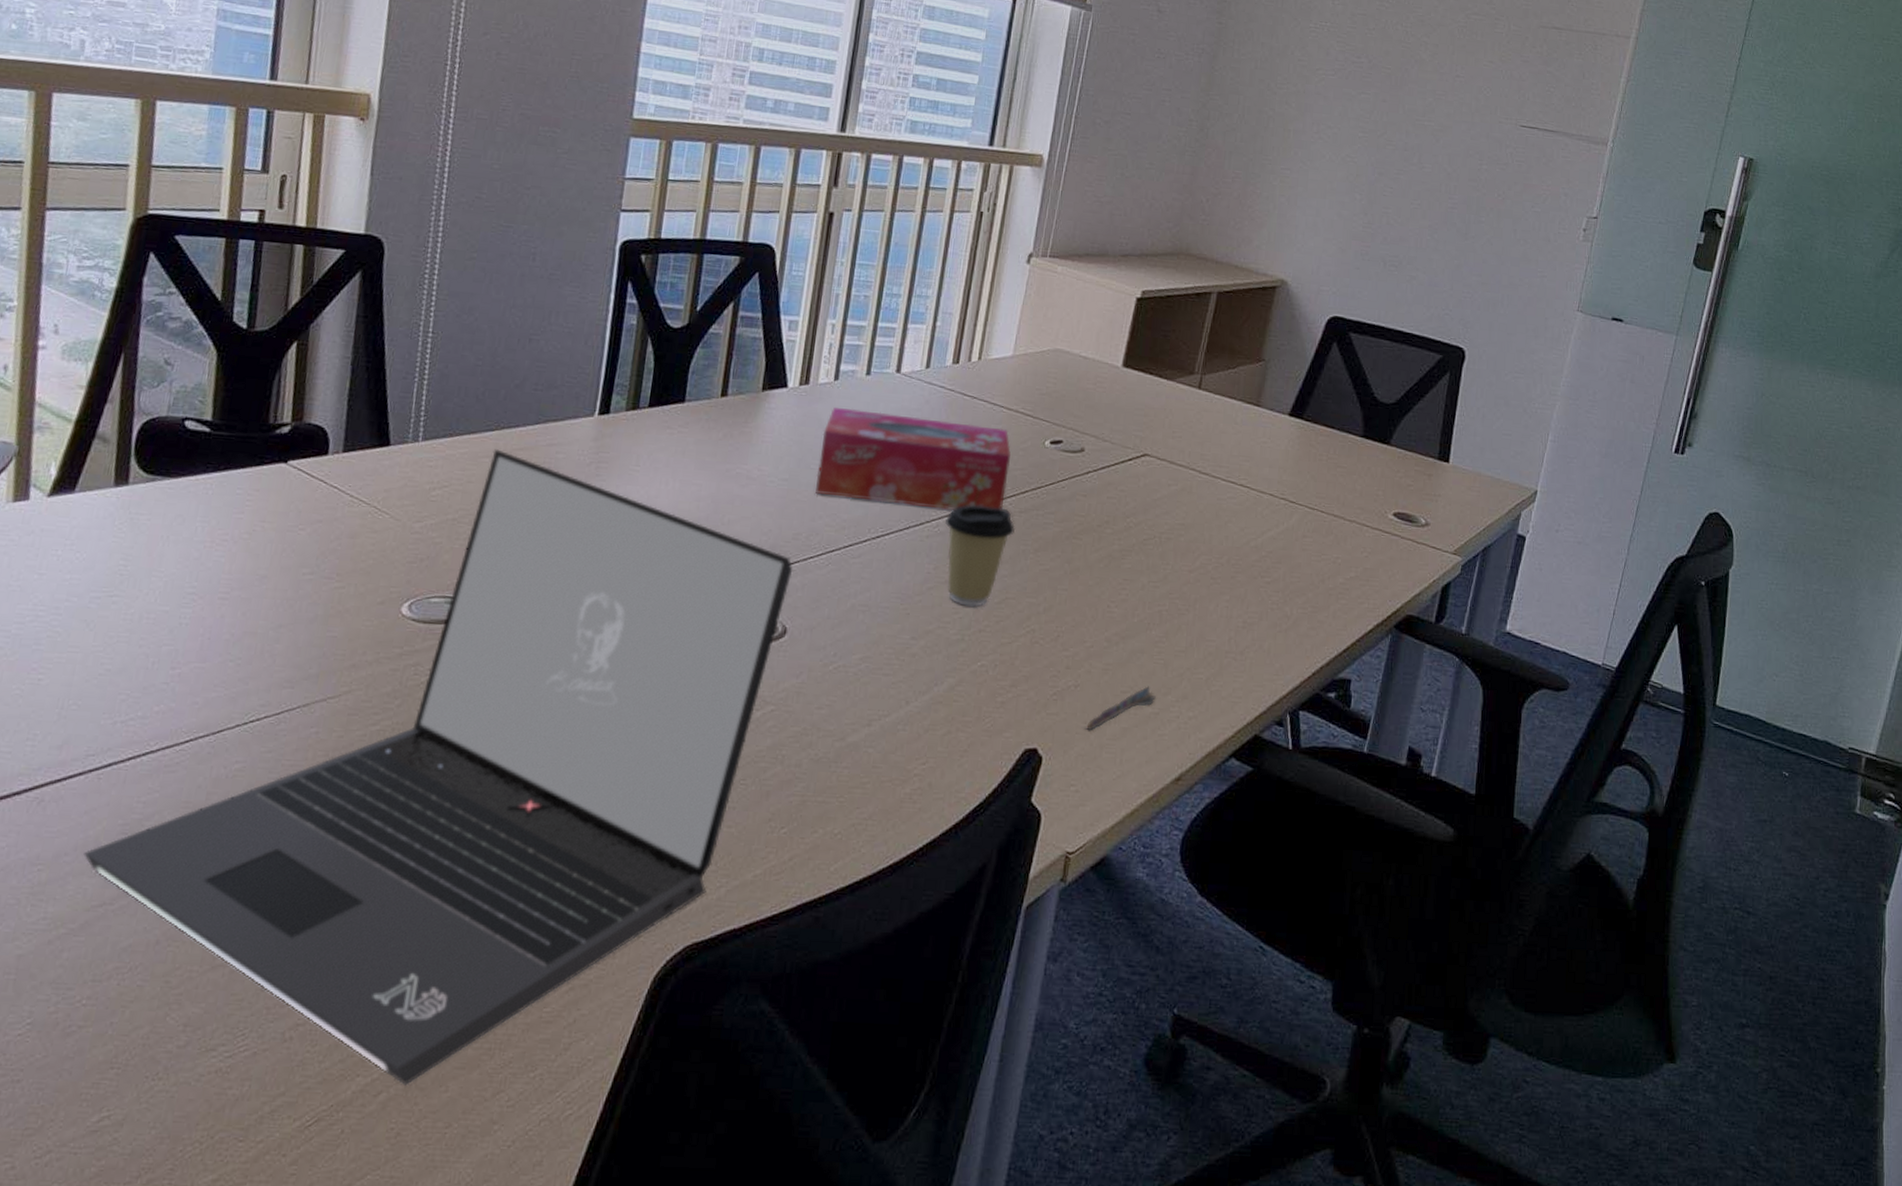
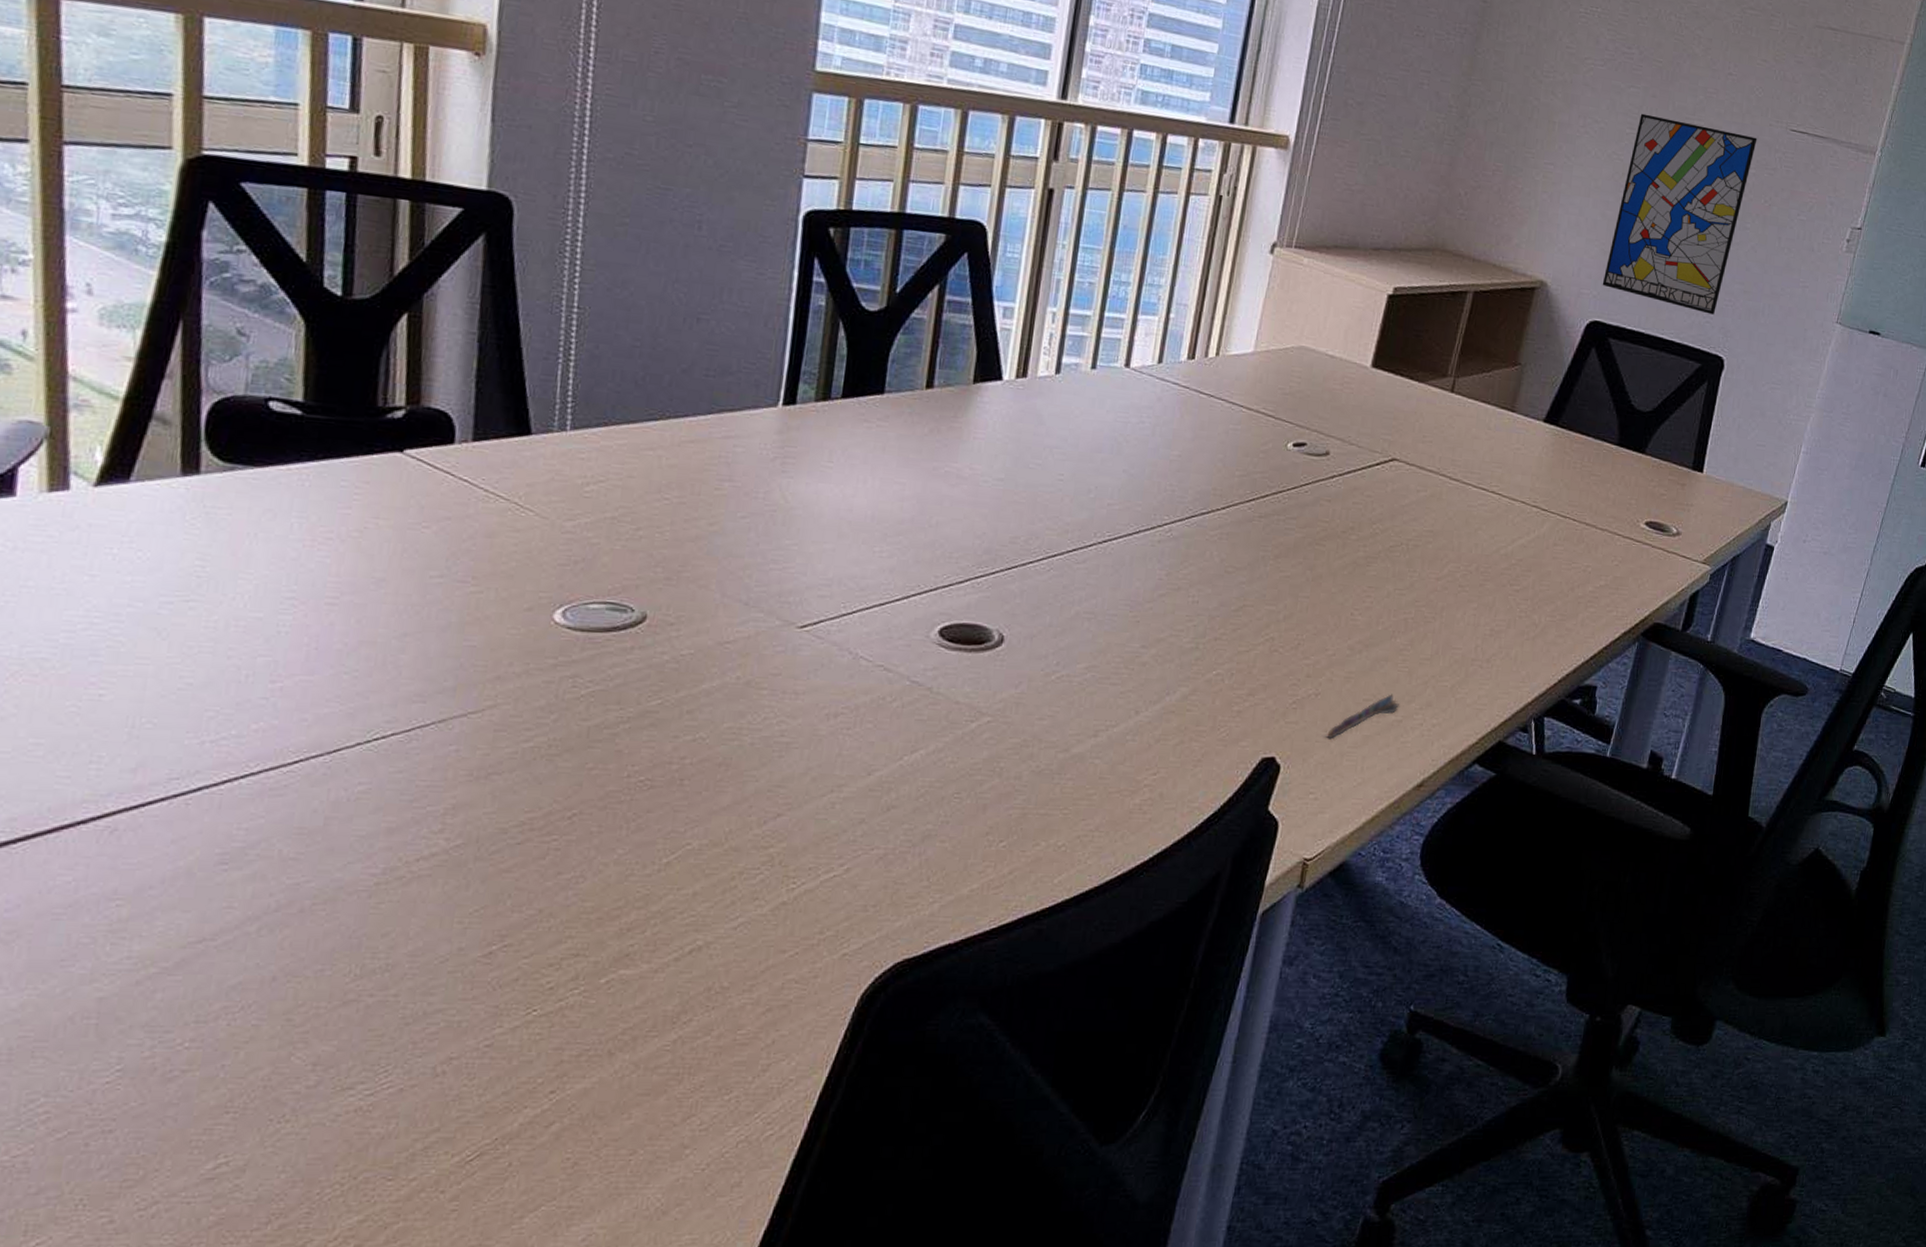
laptop: present [83,449,793,1085] -> none [174,441,1011,1115]
tissue box: present [815,406,1011,511] -> none [1035,402,1250,515]
coffee cup: present [945,505,1015,606] -> none [1179,509,1254,614]
wall art: none [1341,117,1488,307] -> present [1602,113,1758,315]

